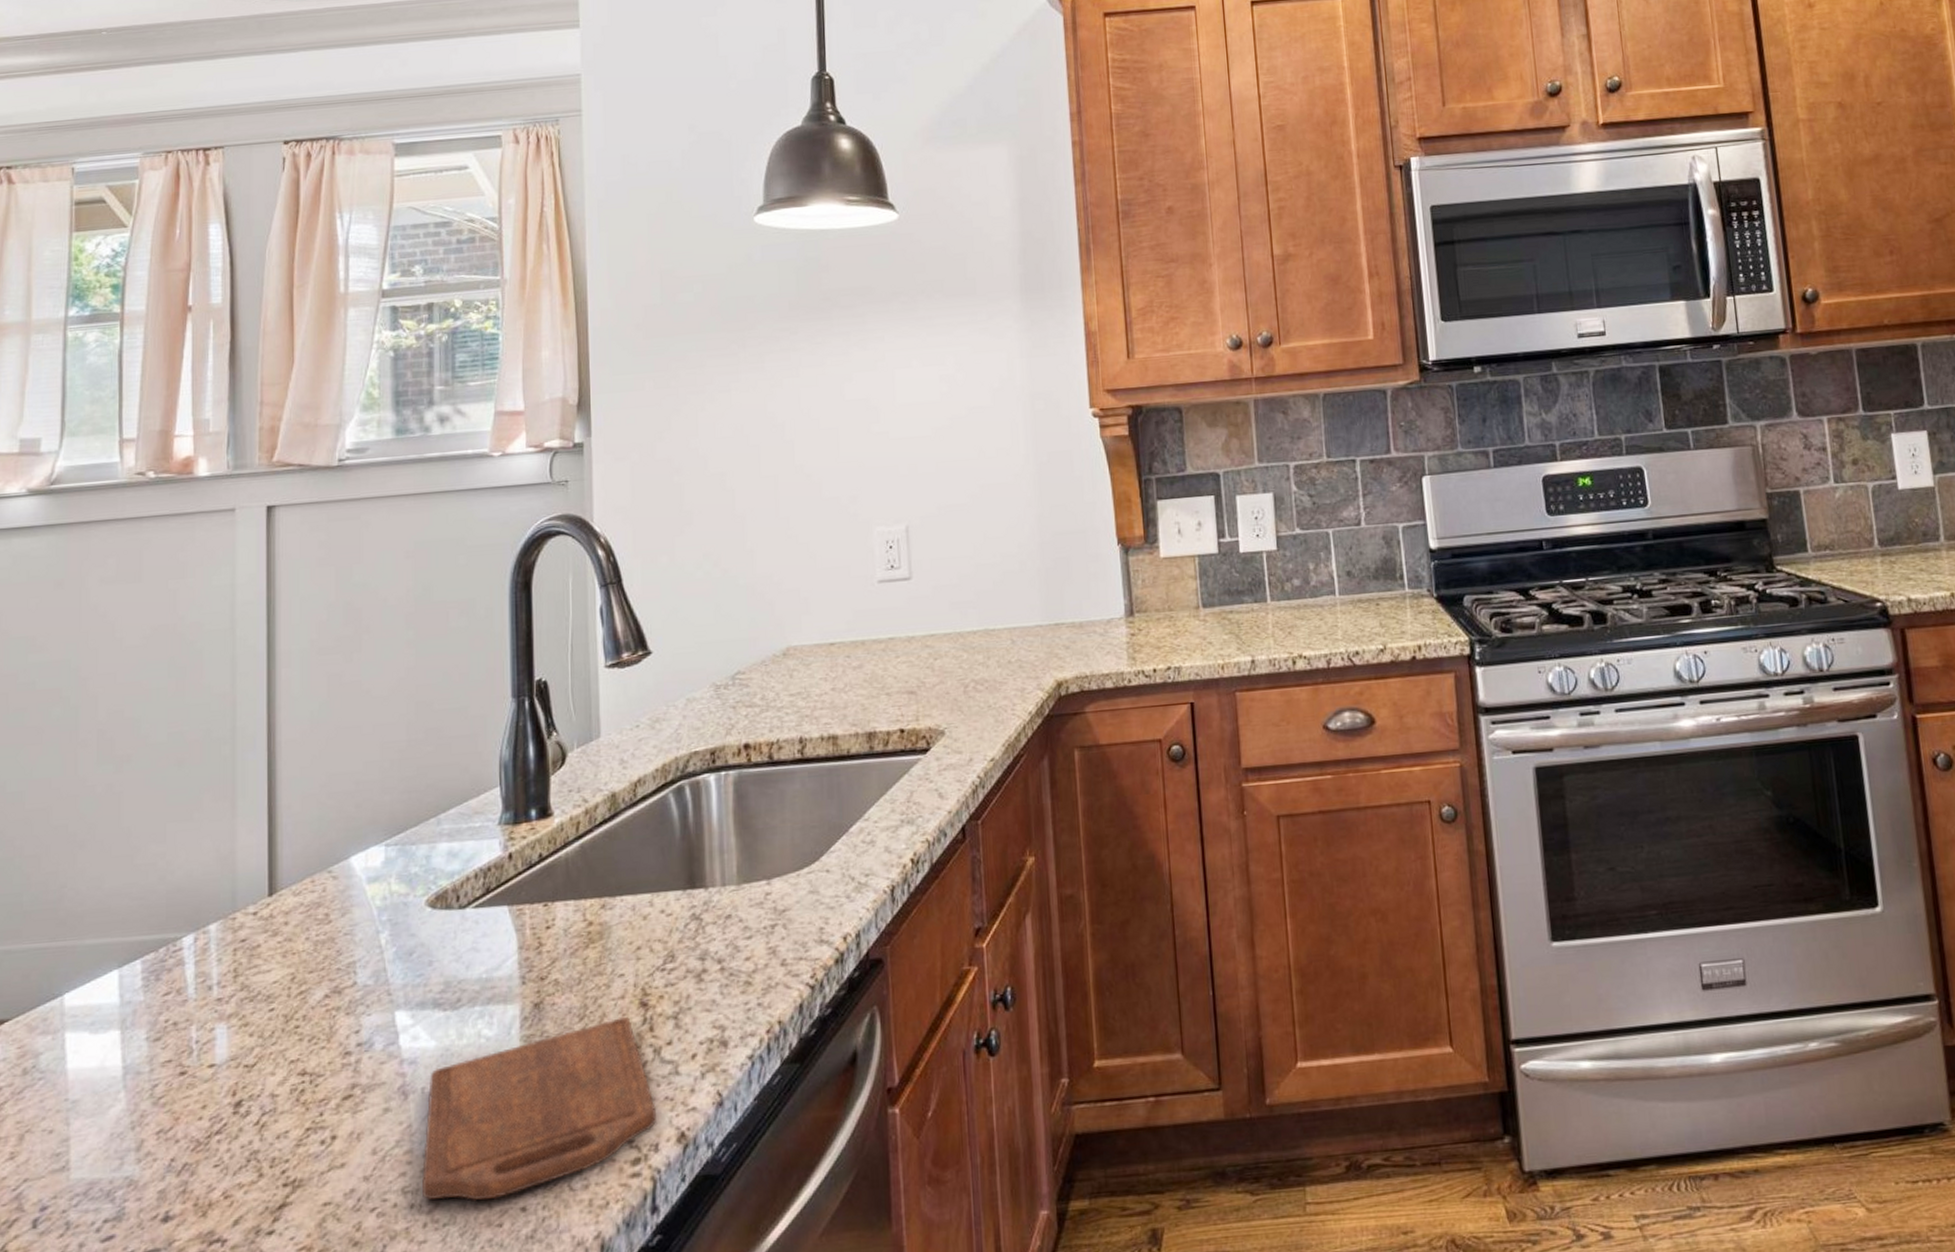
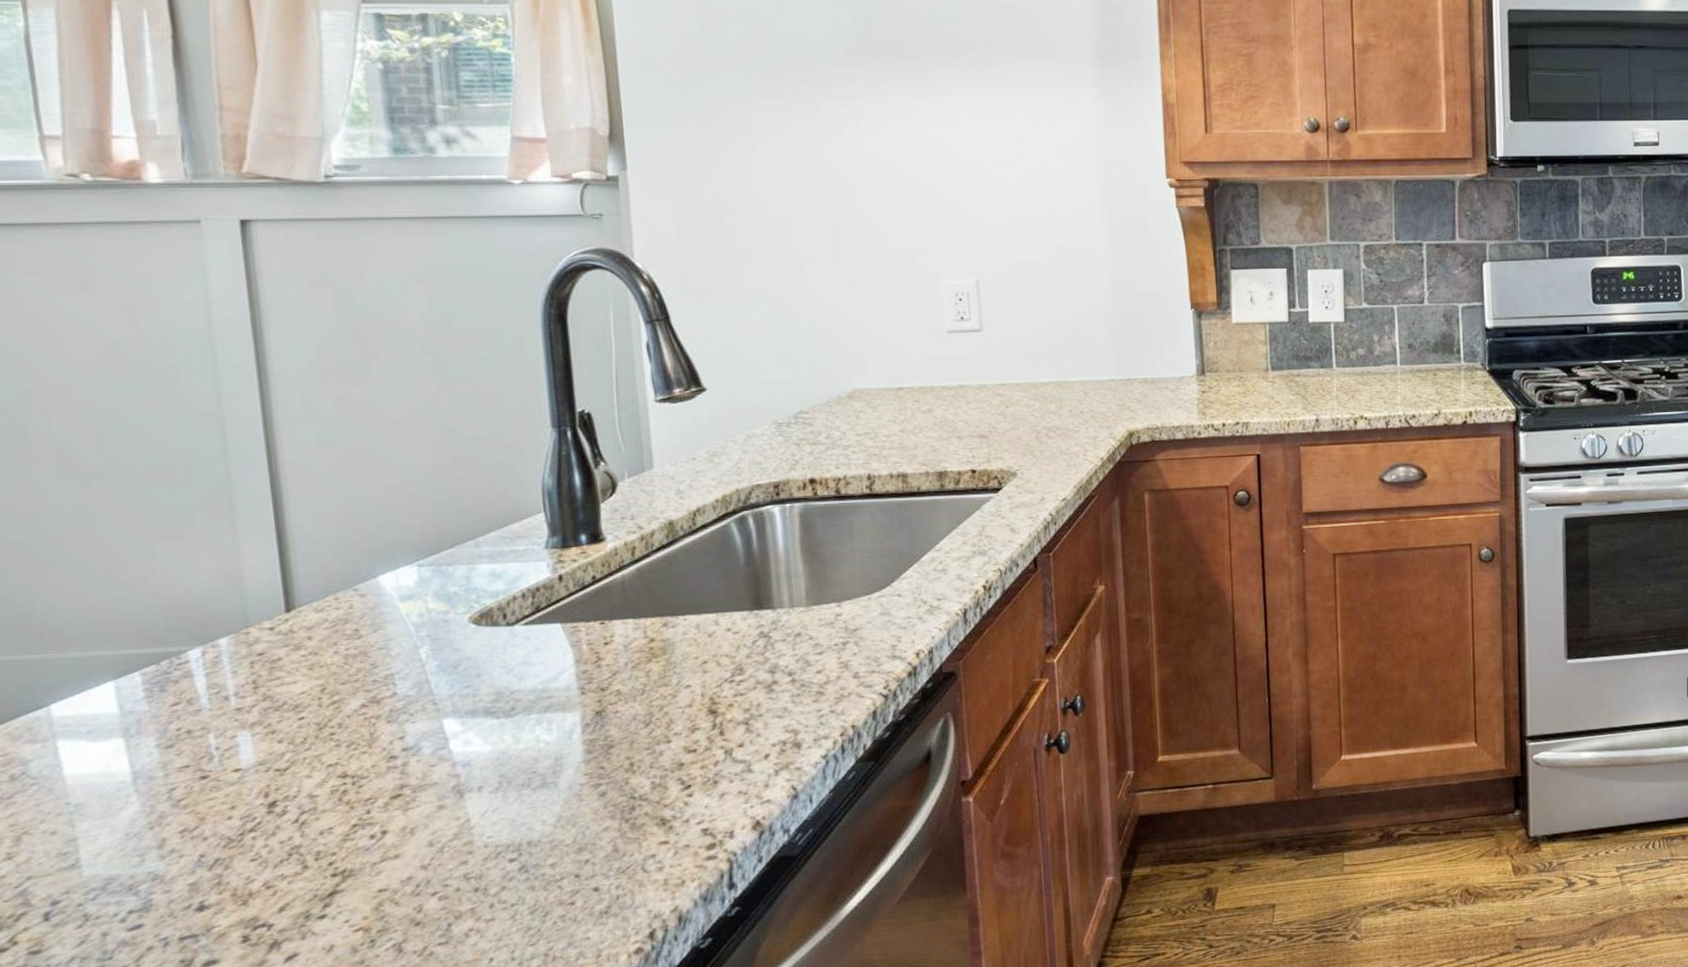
cutting board: present [422,1017,656,1202] -> none [484,723,730,884]

